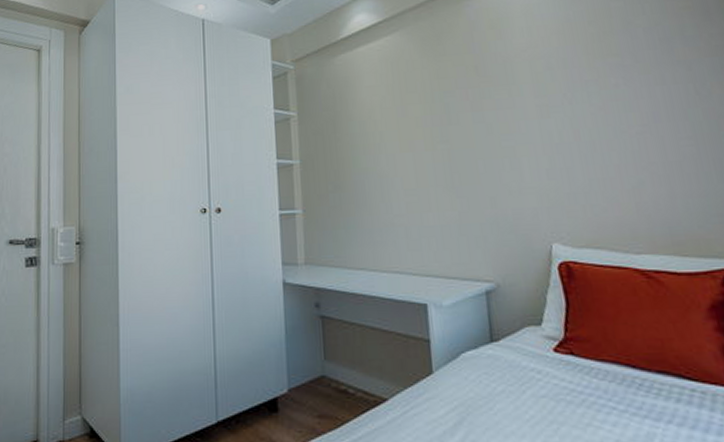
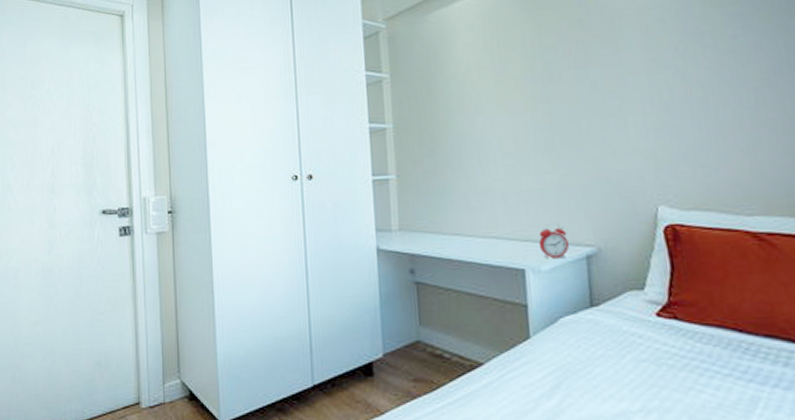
alarm clock: none [439,258,469,294] -> present [538,222,569,259]

